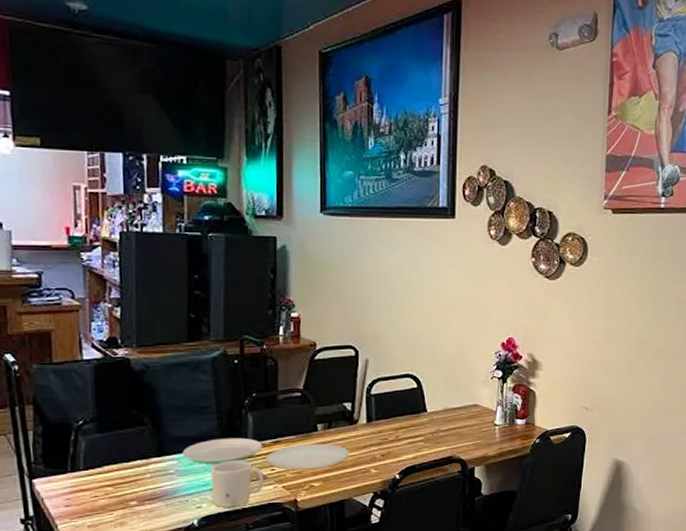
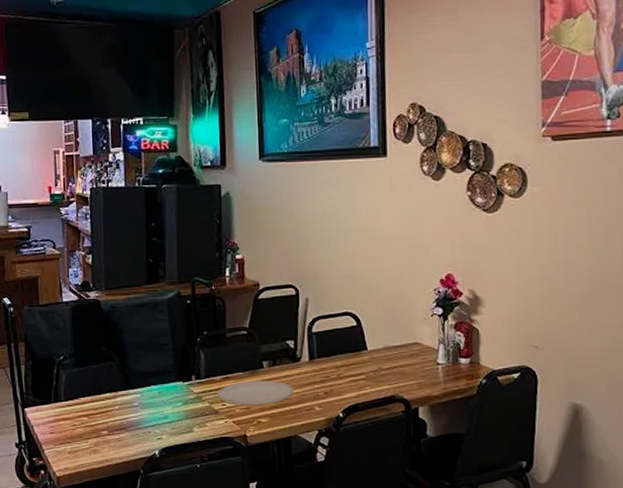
plate: present [182,437,263,464] -> none [144,373,214,398]
mug: present [211,460,264,508] -> none [169,395,216,440]

